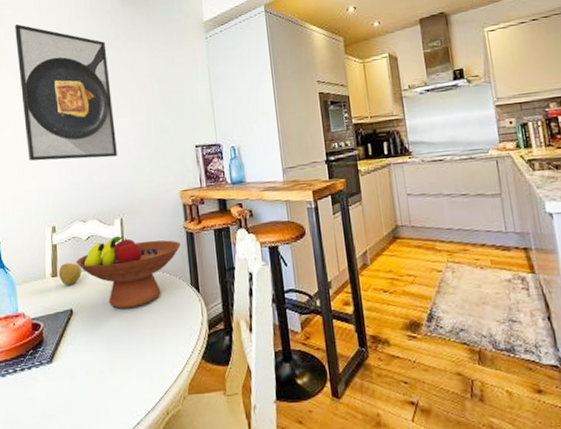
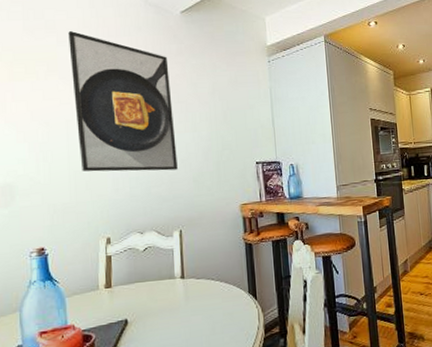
apple: present [58,262,82,286] -> none [113,273,138,296]
fruit bowl: present [75,235,181,309] -> none [131,246,240,317]

